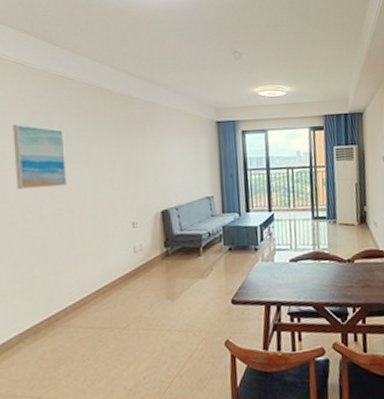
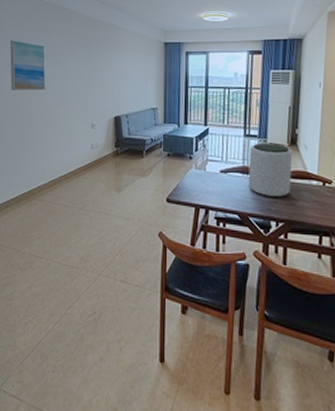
plant pot: none [319,223,365,282] -> present [248,143,293,197]

